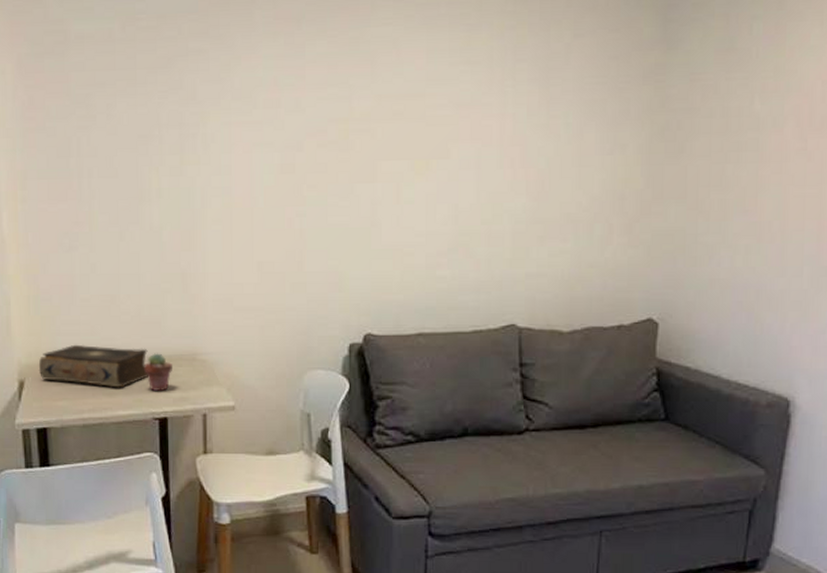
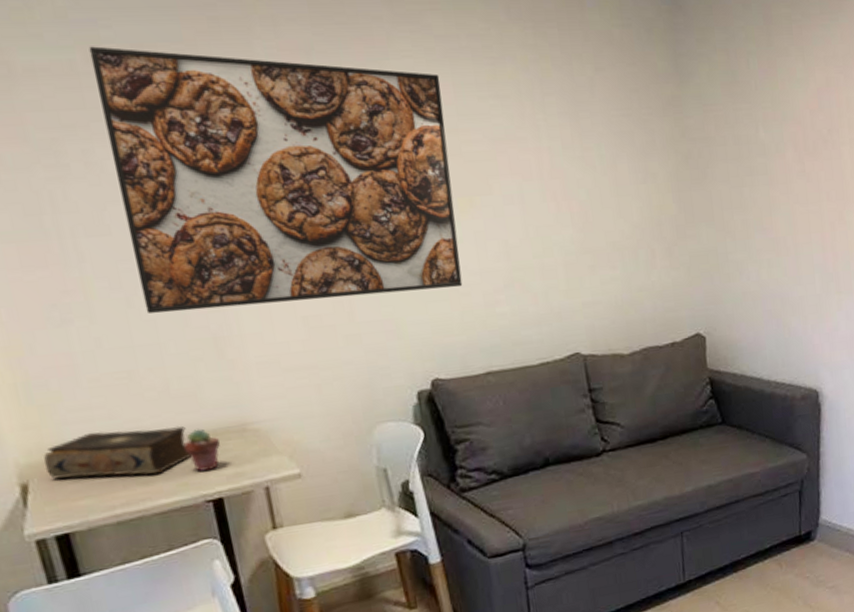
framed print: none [125,17,415,248] -> present [89,46,463,314]

